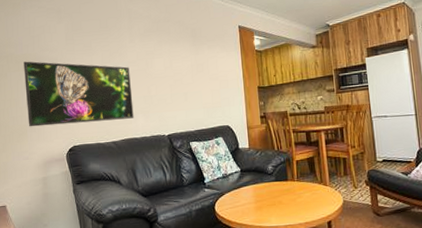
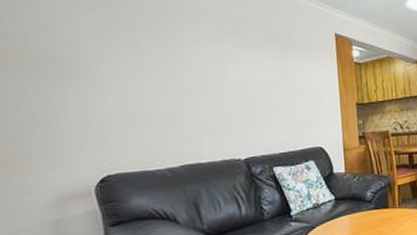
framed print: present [24,61,134,127] -> none [29,59,199,151]

